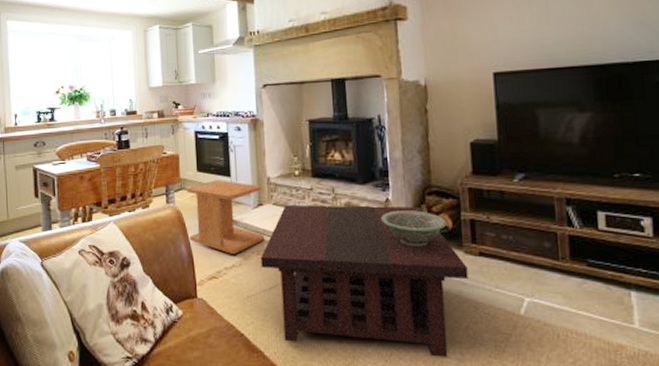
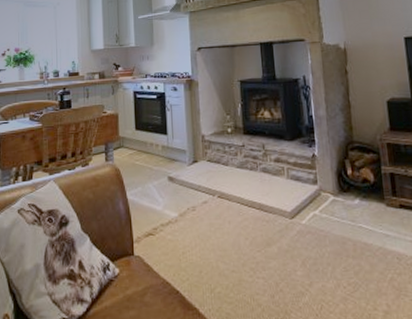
side table: present [186,180,265,254] -> none [125,138,200,210]
coffee table: present [260,204,468,357] -> none [195,161,391,309]
decorative bowl: present [381,210,447,248] -> none [308,165,369,201]

